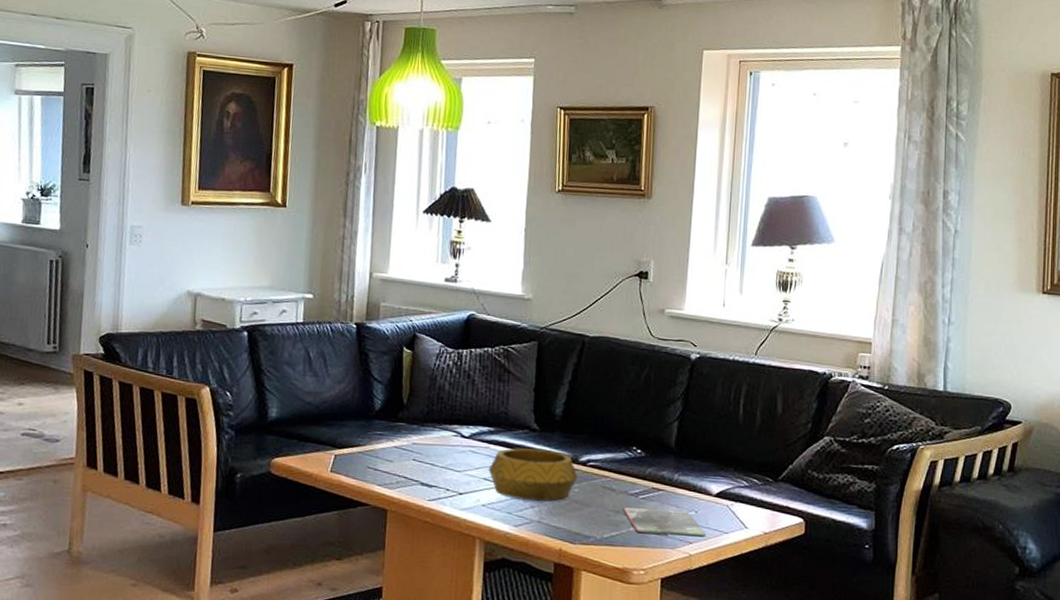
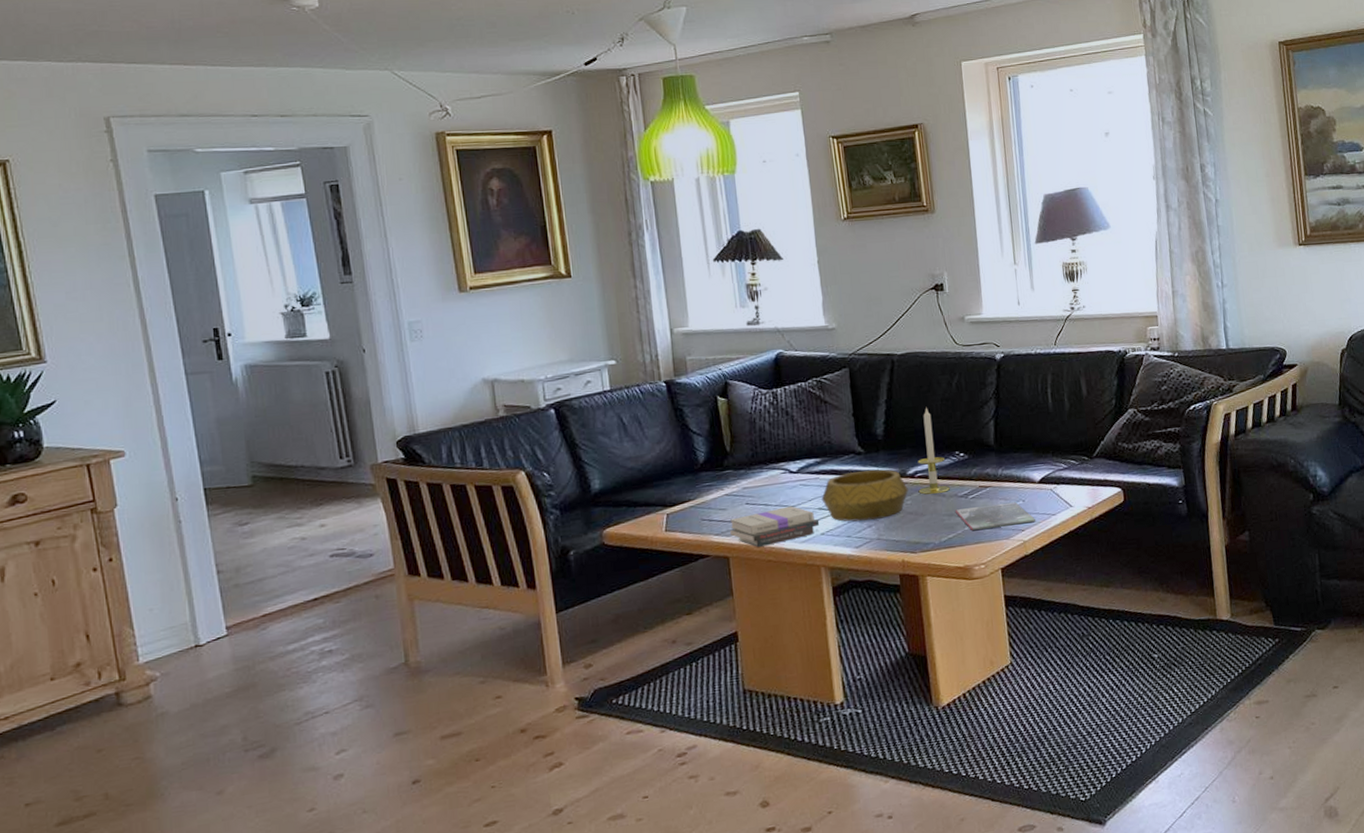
books: none [393,470,483,506] -> present [730,506,820,547]
candle: none [588,395,621,488] -> present [918,406,950,495]

